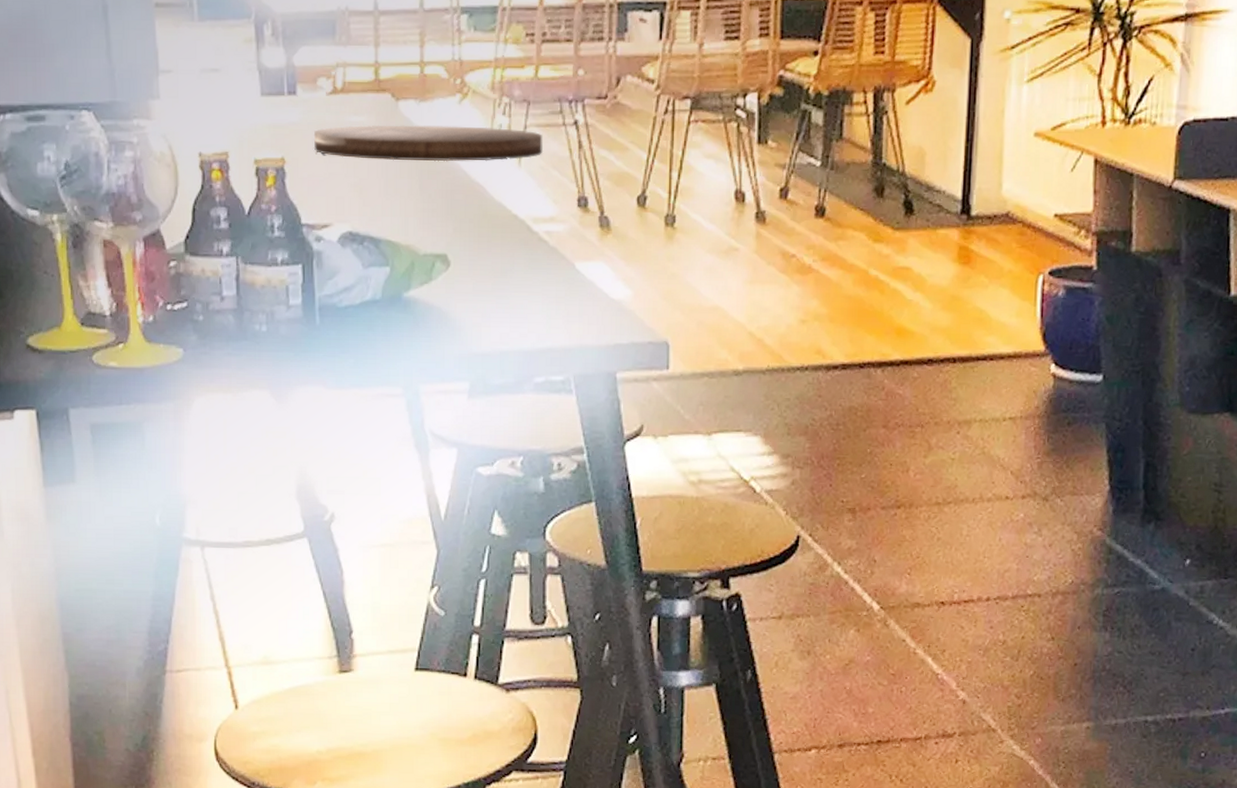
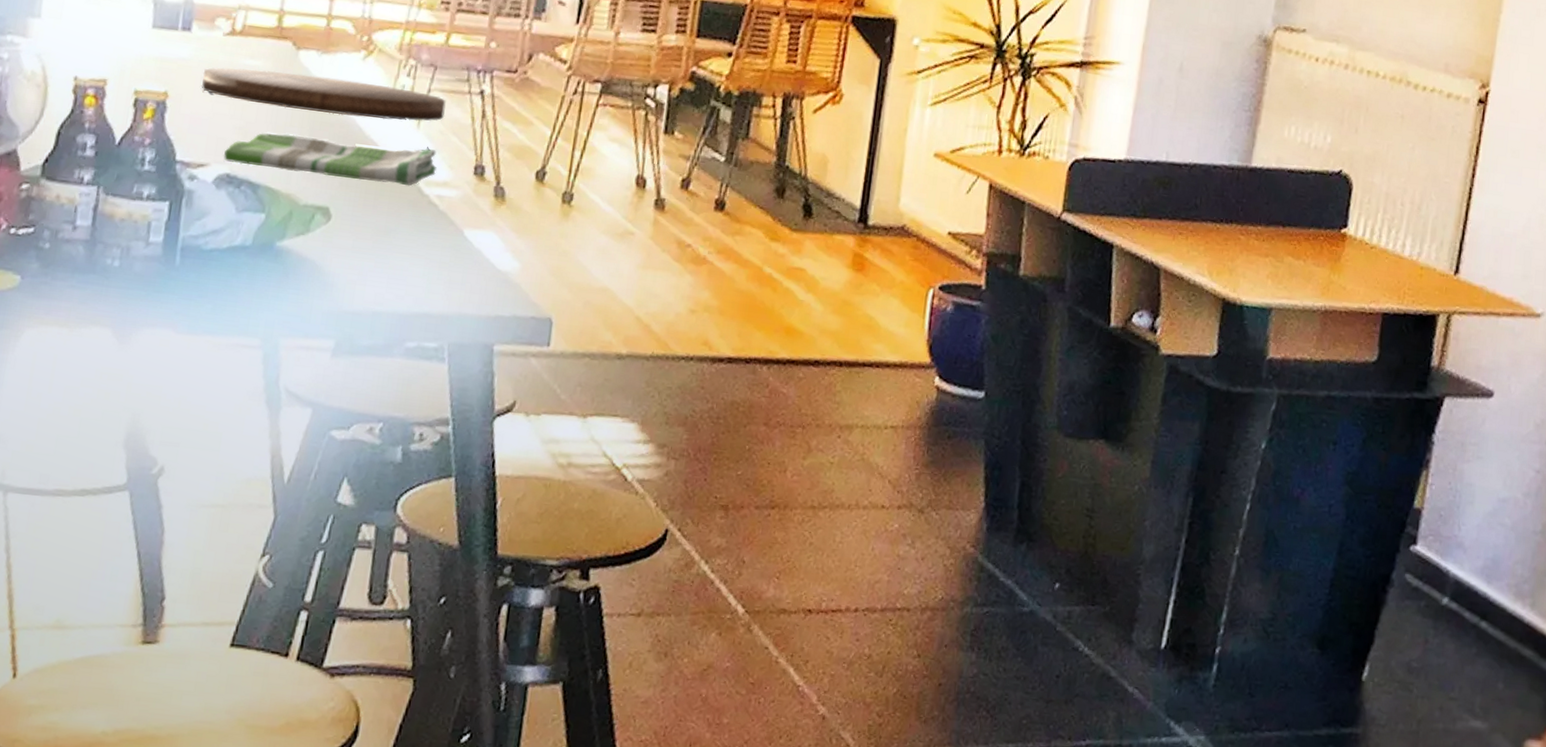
dish towel: none [343,185,542,225] -> present [223,133,437,187]

